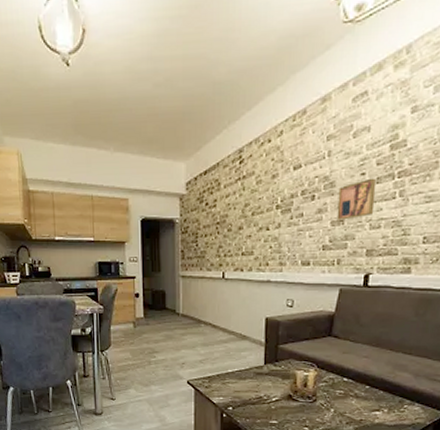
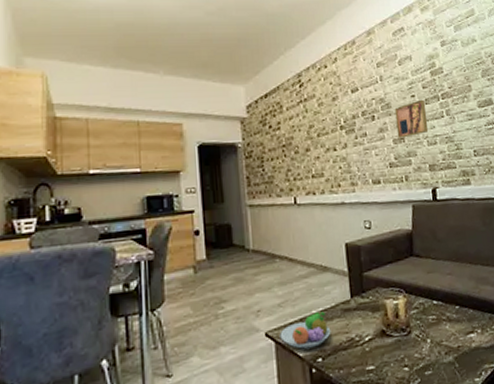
fruit bowl: none [199,372,243,398] -> present [280,311,331,349]

